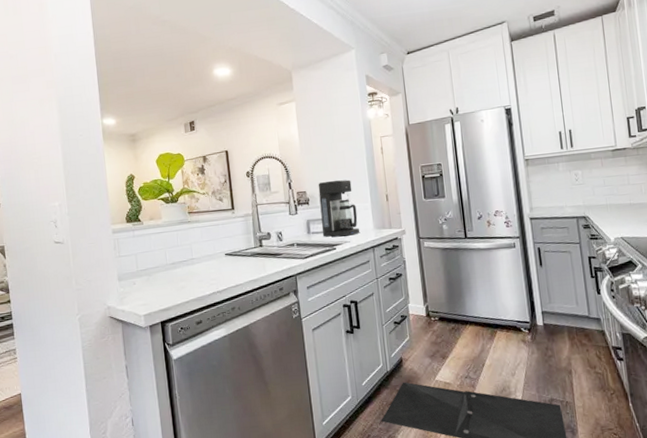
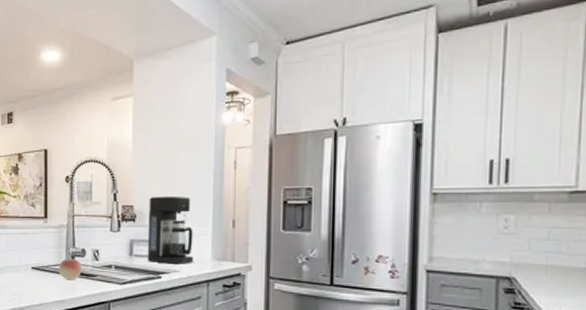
fruit: none [249,242,269,261] -> present [59,259,82,281]

